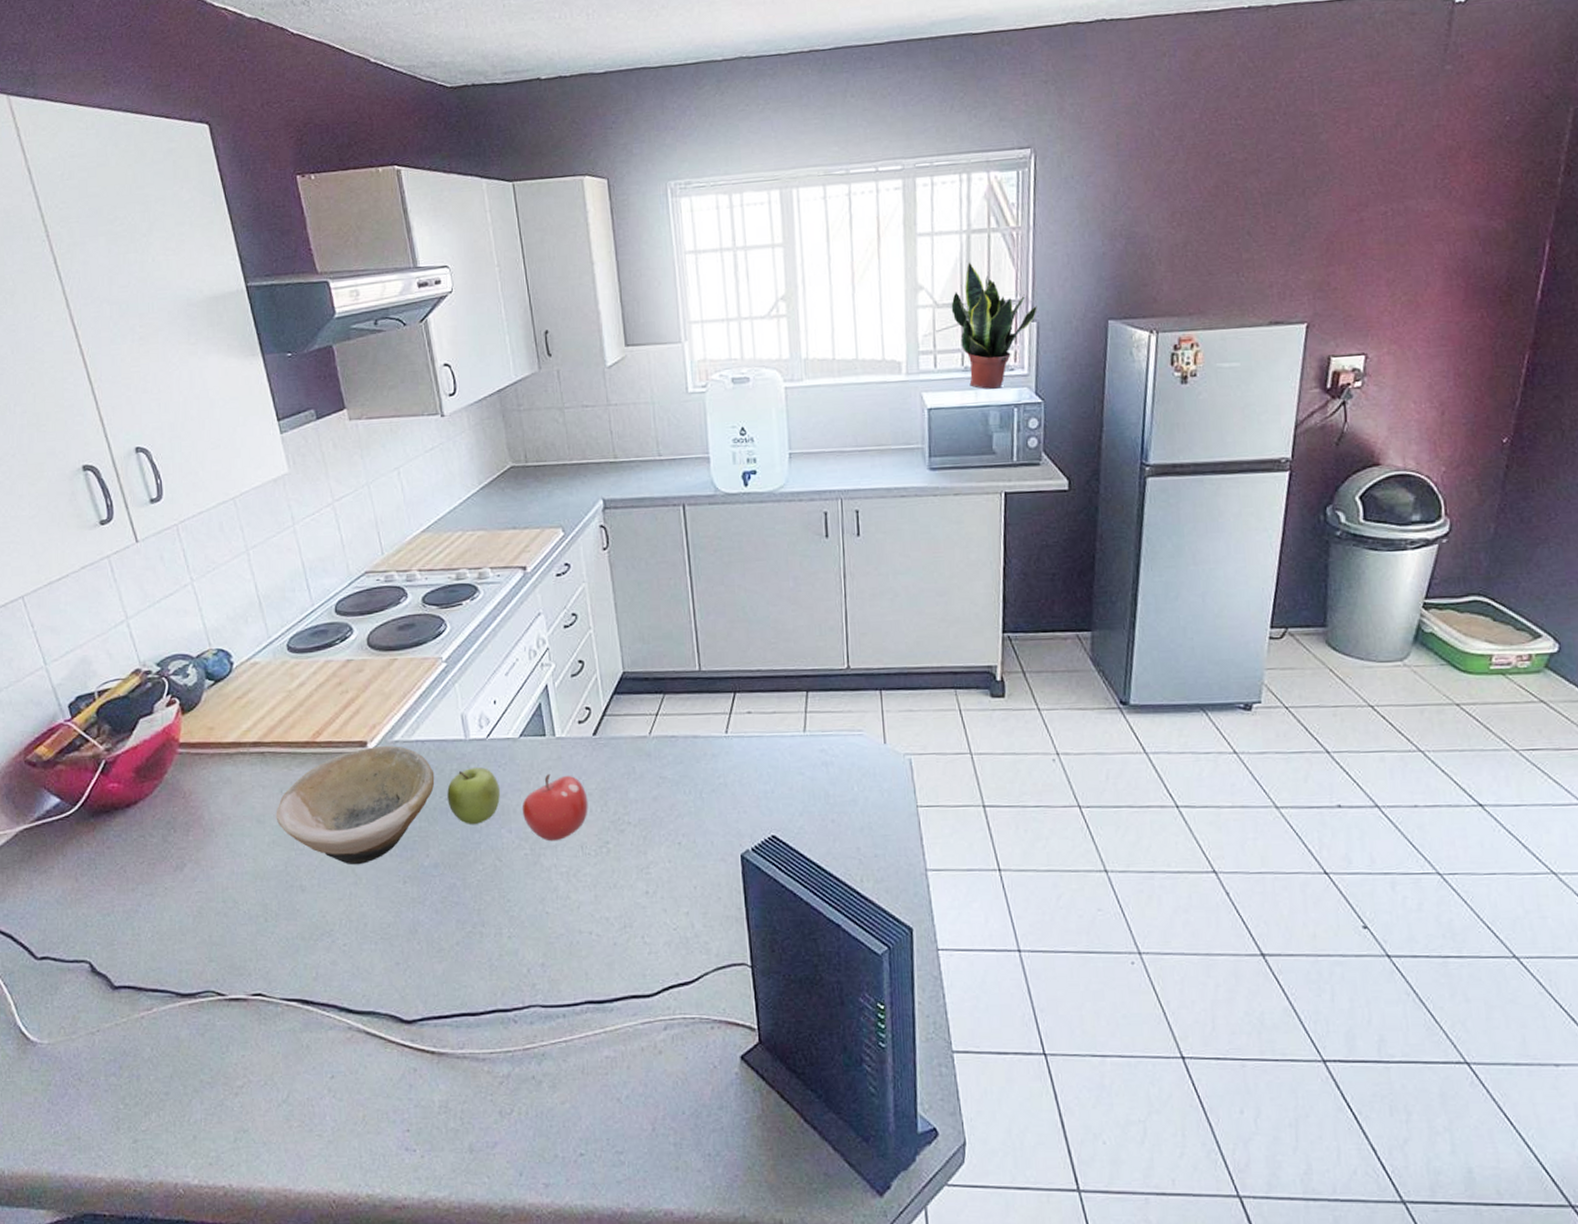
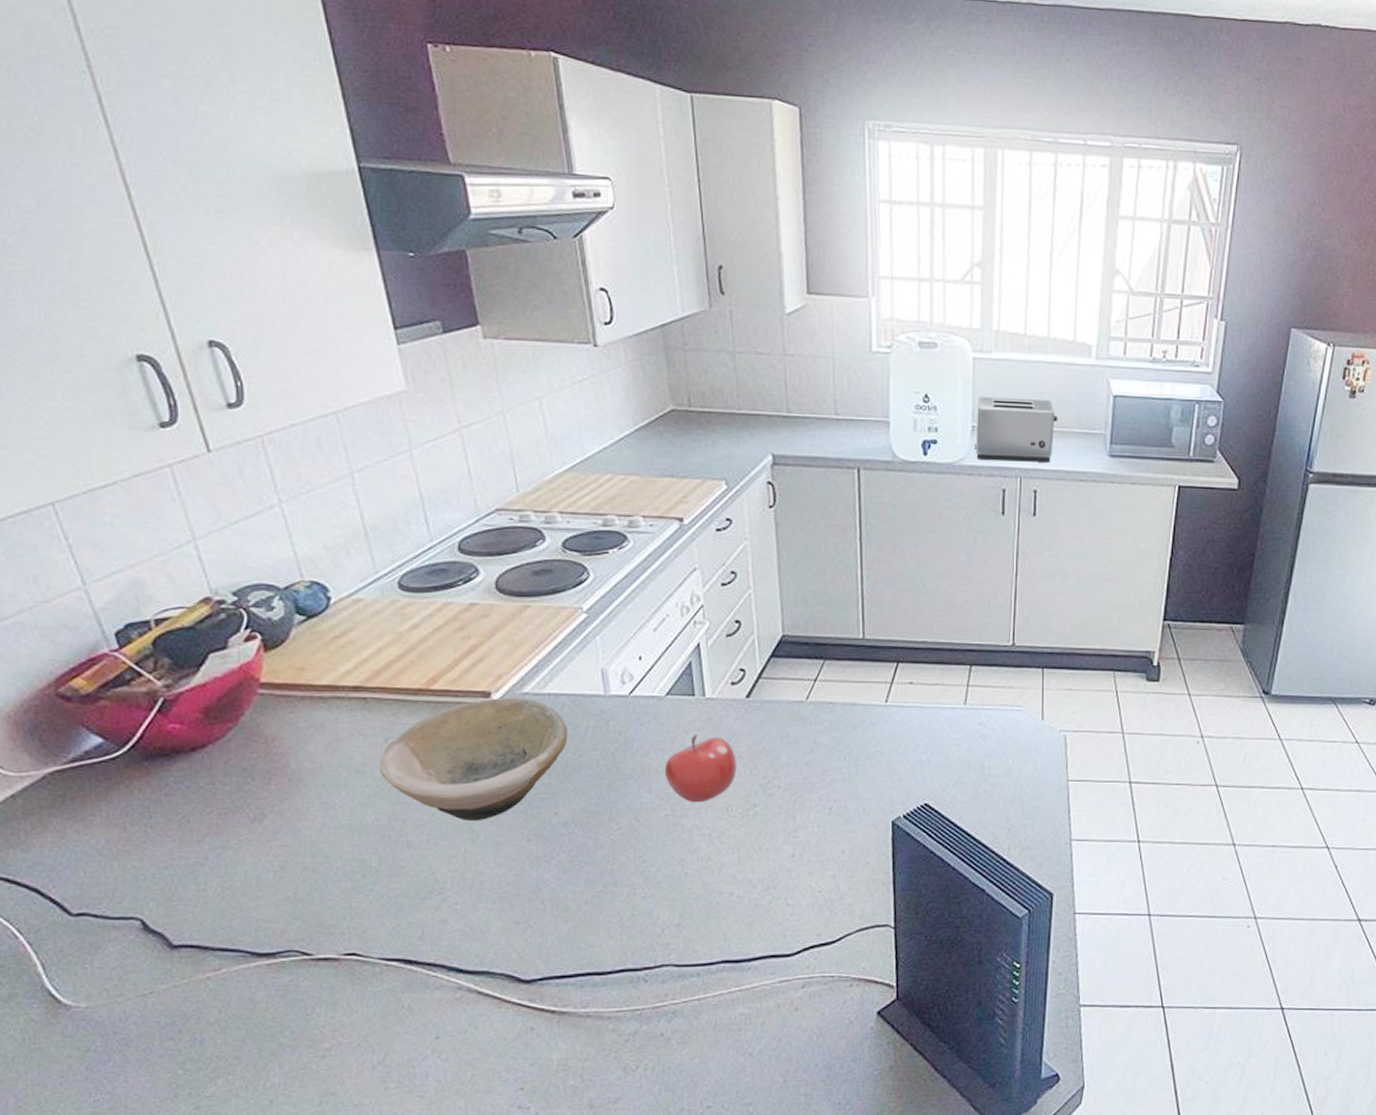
fruit: present [447,767,500,825] -> none [582,725,641,784]
toaster: none [792,420,874,486] -> present [975,396,1058,462]
potted plant: present [951,262,1037,389] -> none [1145,253,1227,383]

